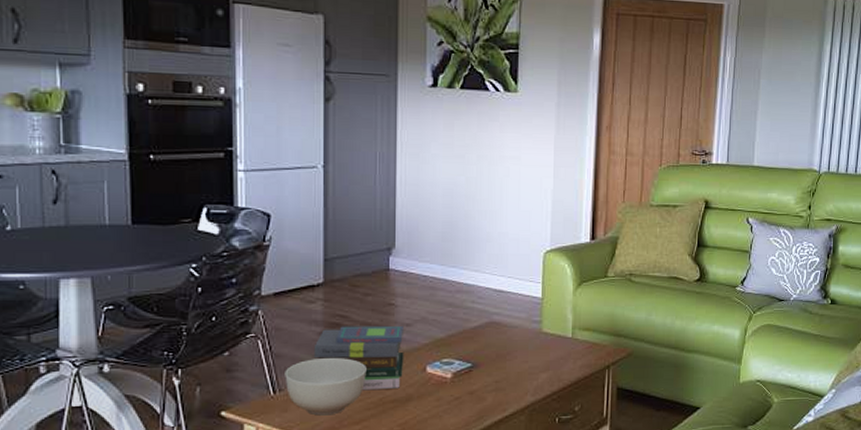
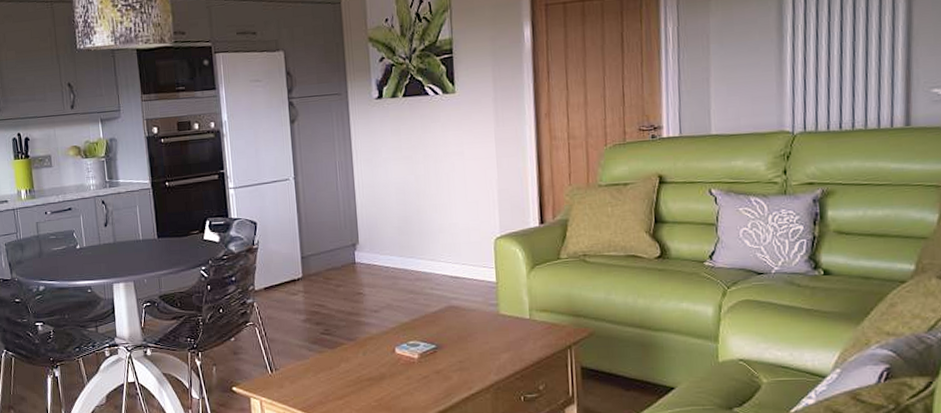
bowl: present [285,357,367,416] -> none [278,341,345,392]
books: present [313,325,405,391] -> none [299,312,376,370]

